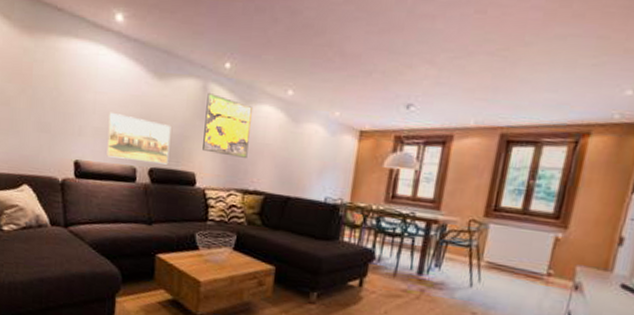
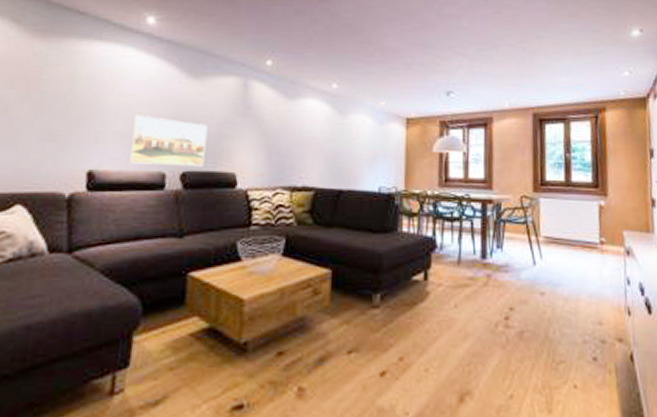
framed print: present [202,92,252,158] -> none [244,89,296,153]

